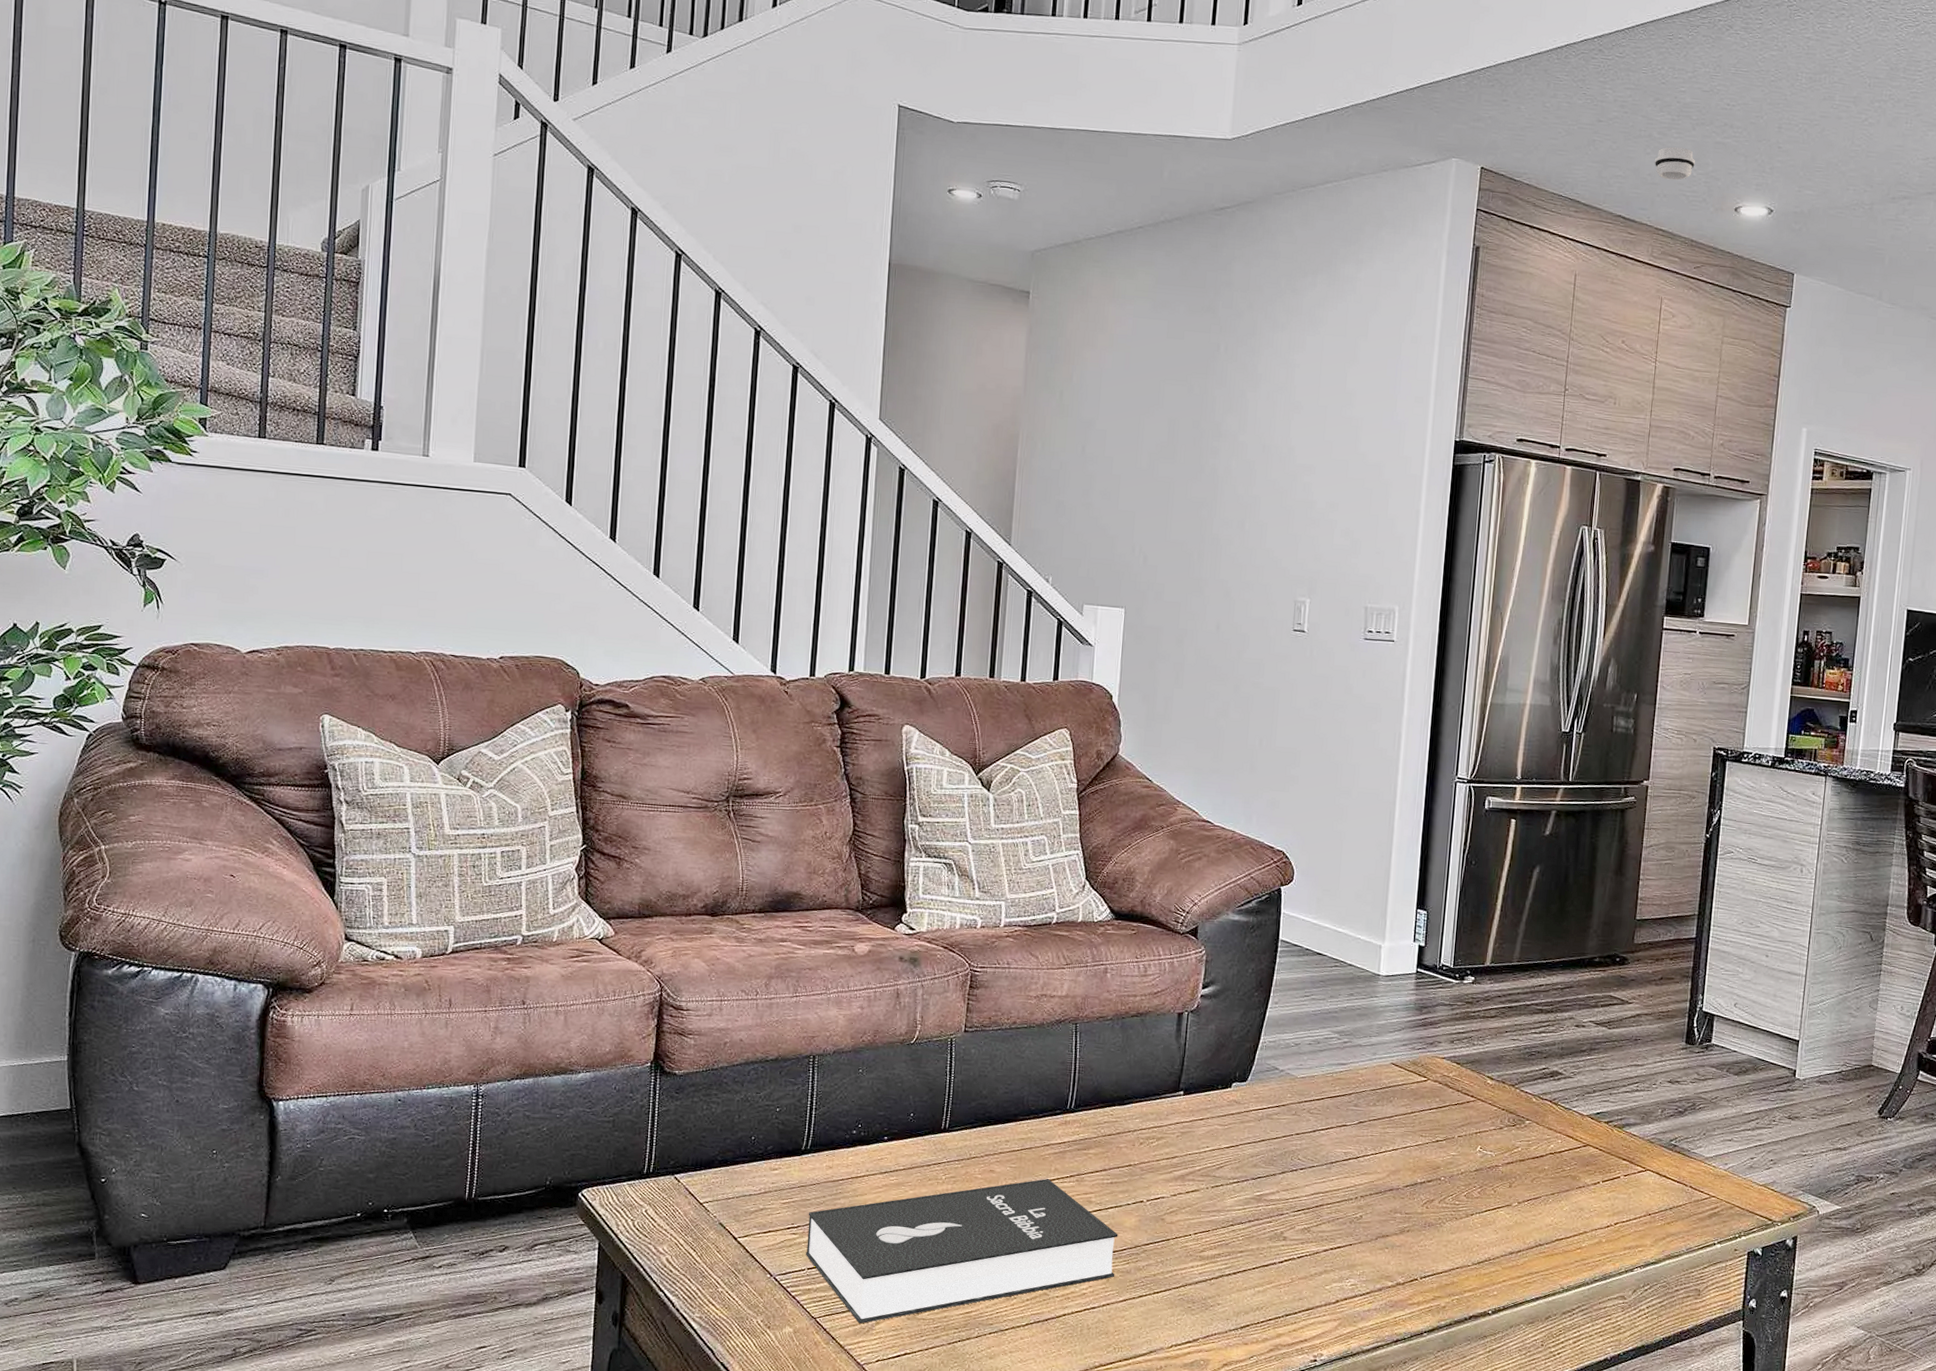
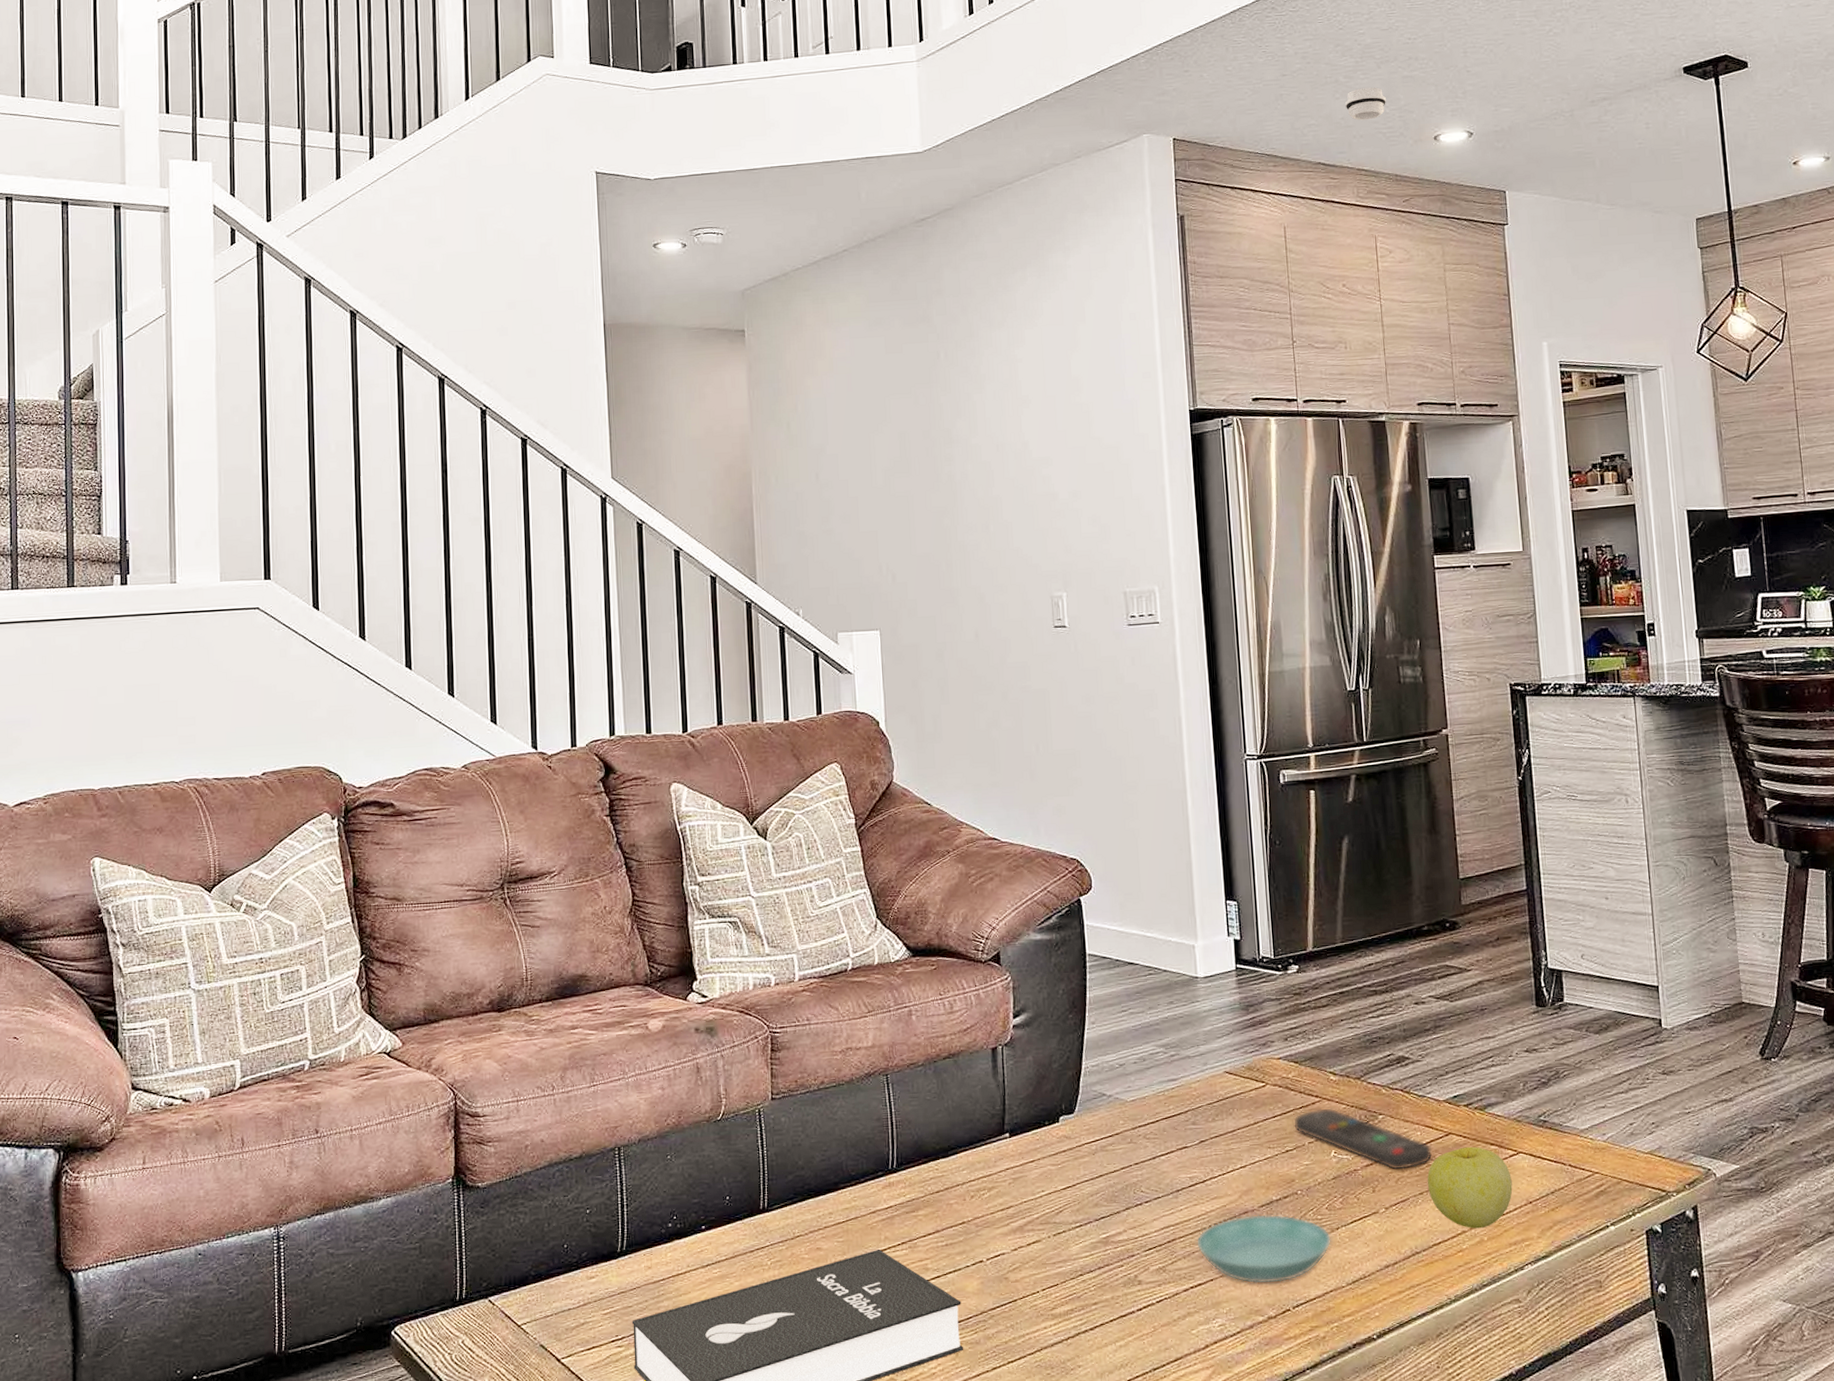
saucer: none [1341,1192,1466,1255] -> present [1195,1214,1332,1285]
remote control: none [1447,1107,1570,1171] -> present [1293,1107,1433,1170]
apple: none [1560,1158,1637,1231] -> present [1427,1146,1513,1229]

